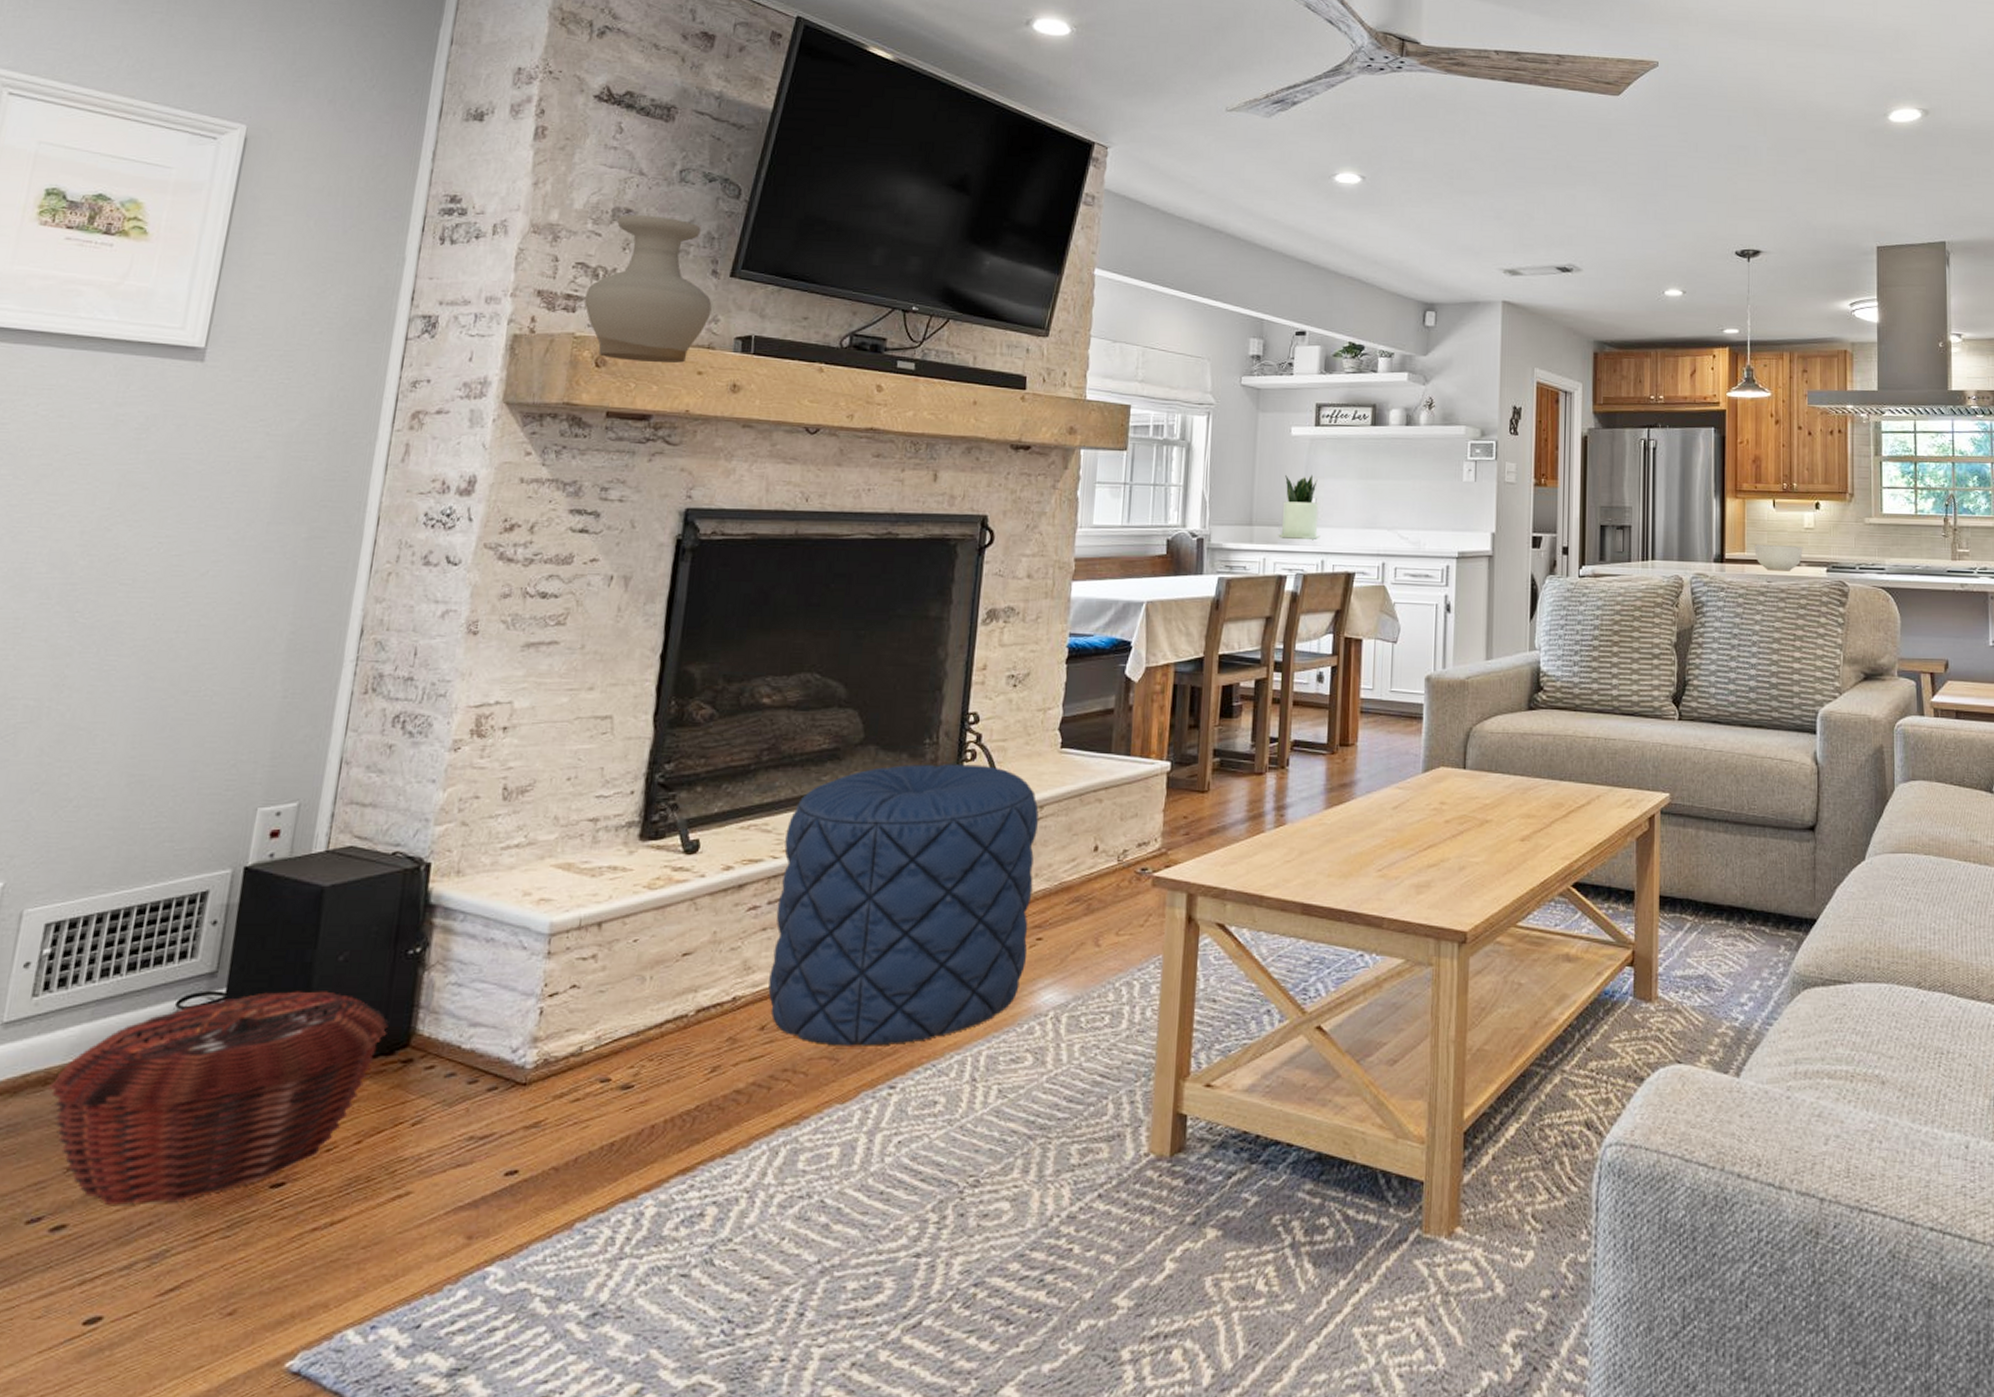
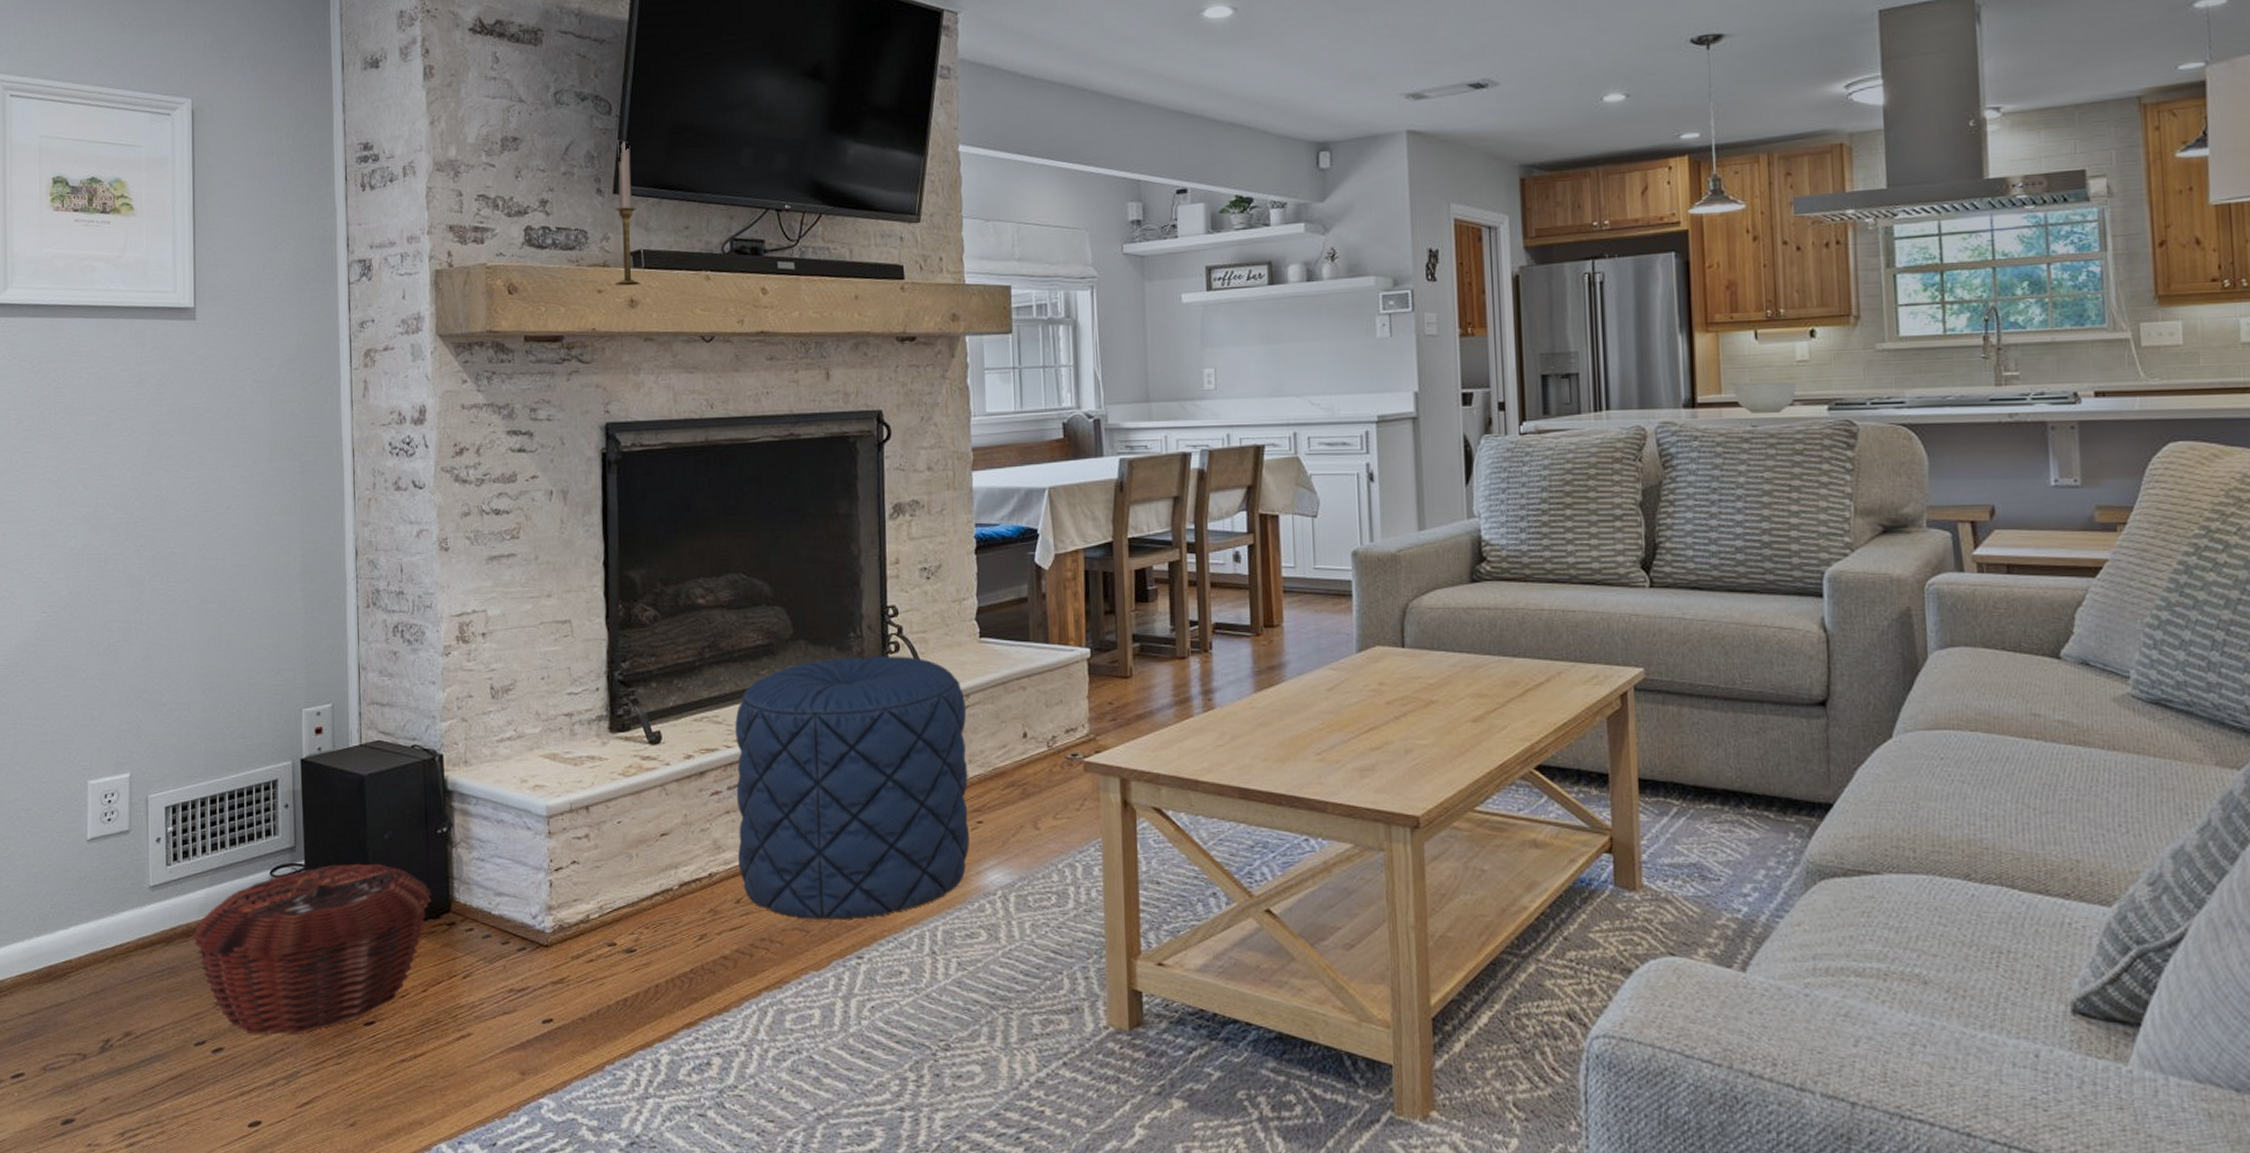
vase: present [584,215,712,364] -> none [489,141,601,286]
candlestick: none [717,224,756,371] -> present [614,139,641,286]
planter: present [1278,474,1320,540] -> none [1178,344,1224,415]

